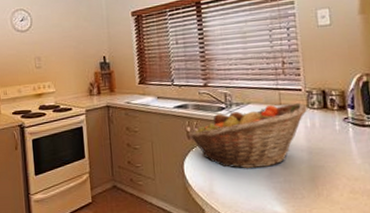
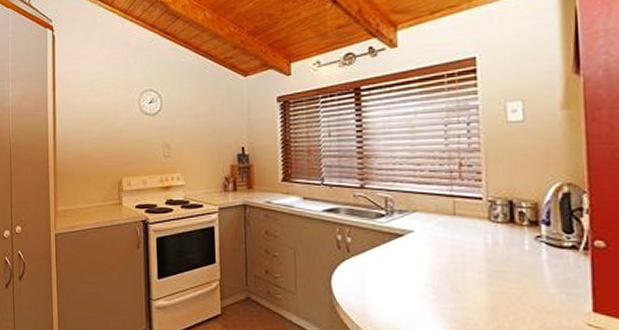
fruit basket: present [188,102,308,169] -> none [338,214,490,290]

